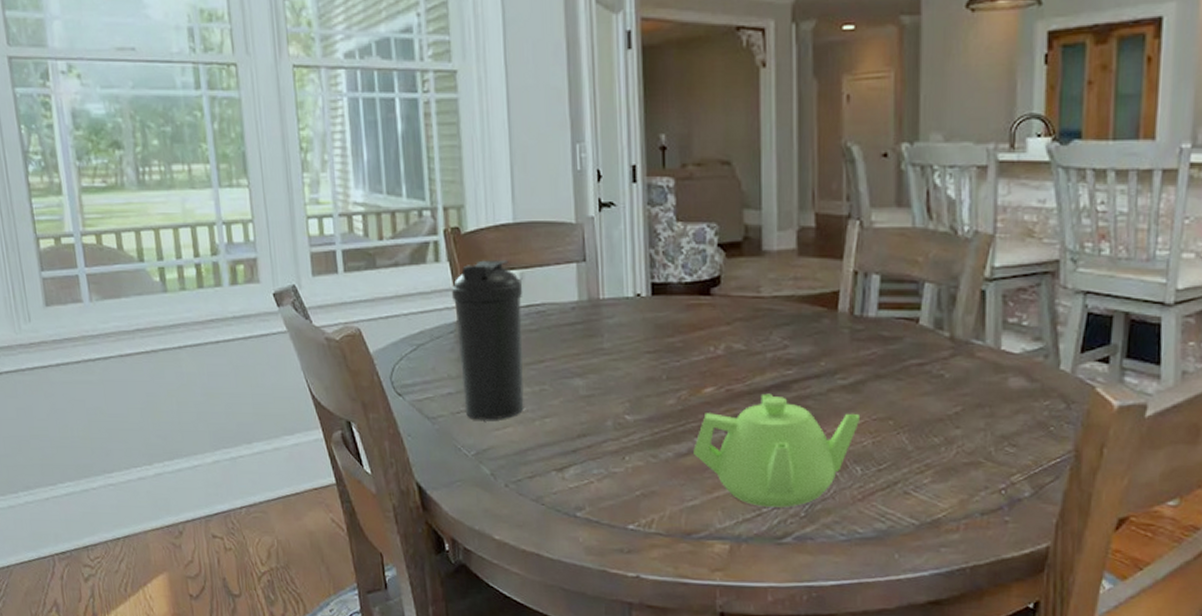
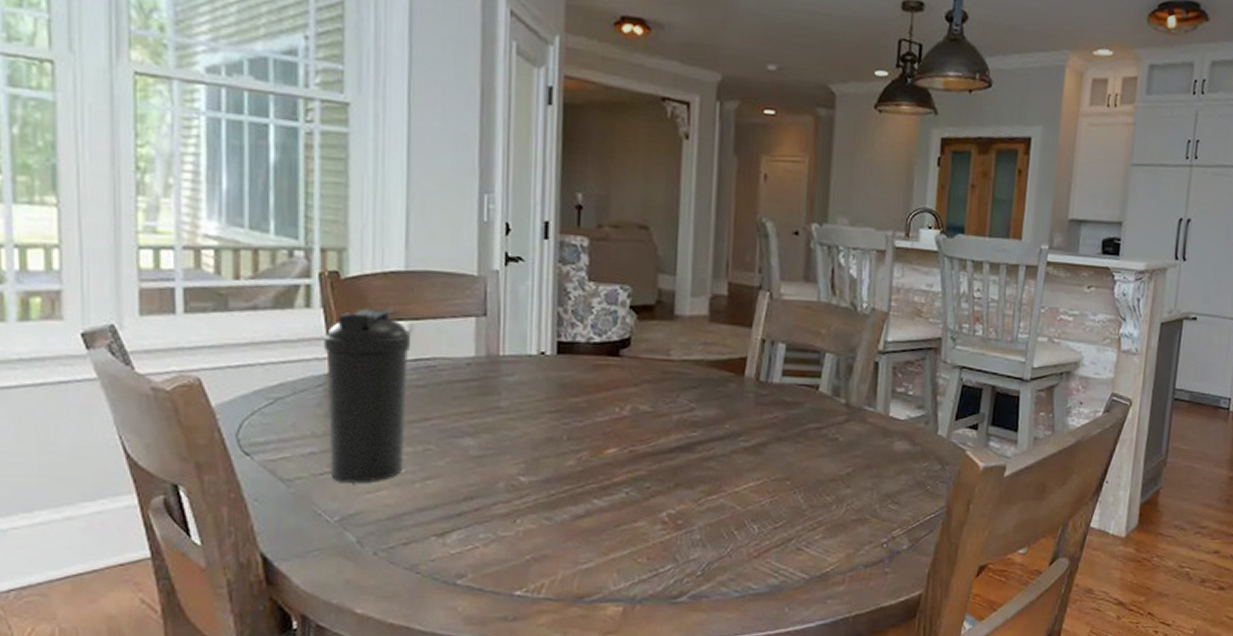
teapot: present [693,393,861,508] -> none [591,455,761,567]

